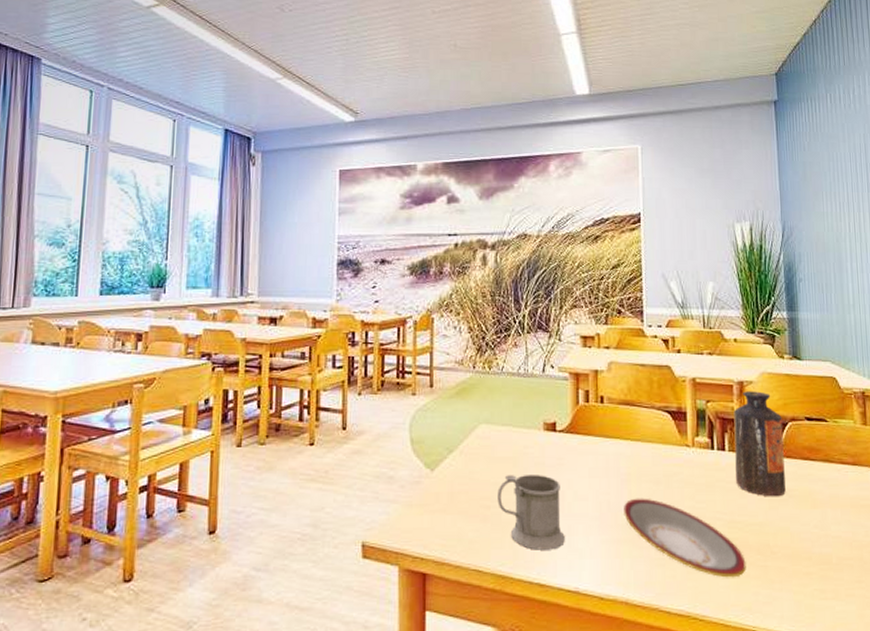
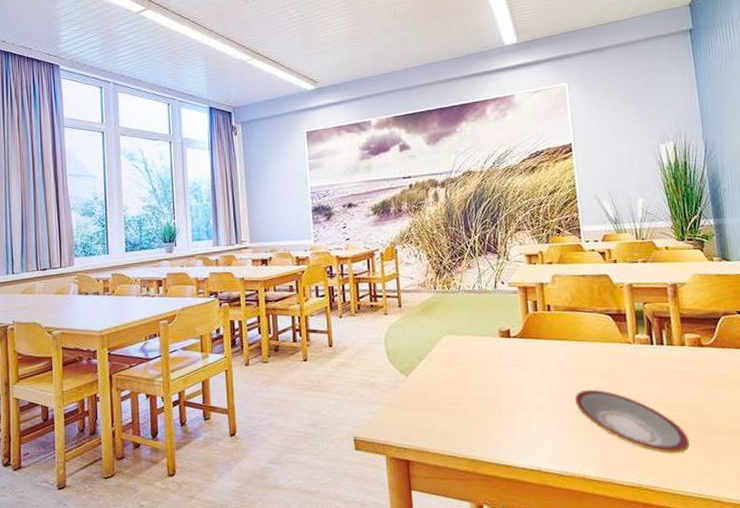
mug: present [497,475,565,550] -> none [464,374,525,438]
bottle: present [733,391,786,497] -> none [669,291,722,383]

